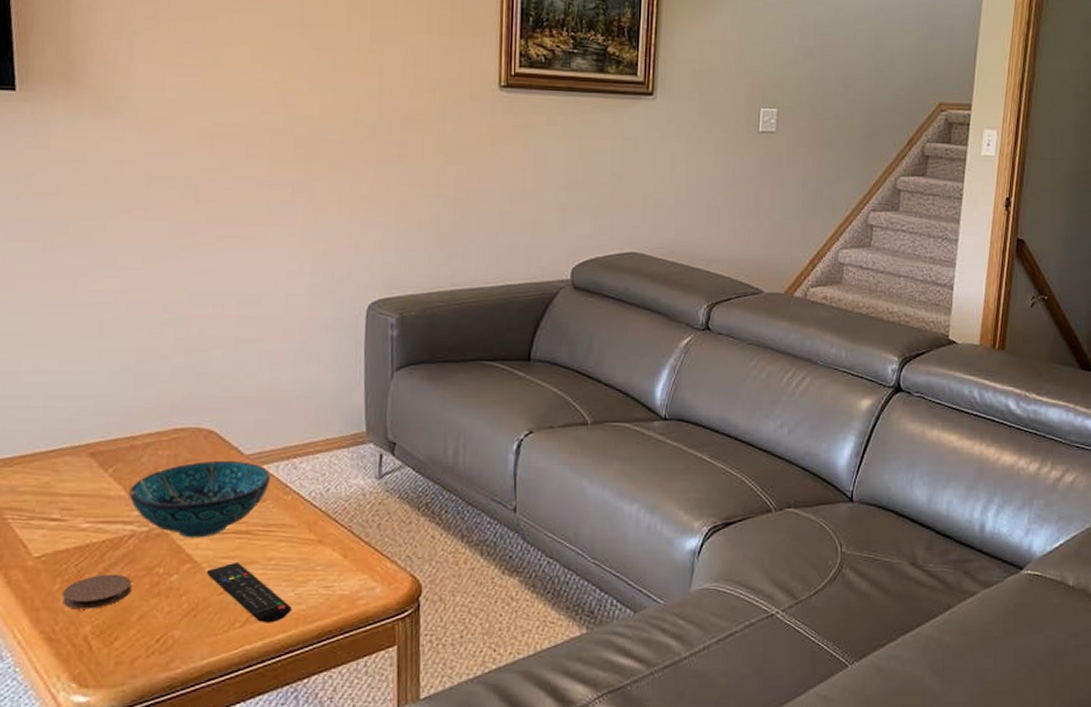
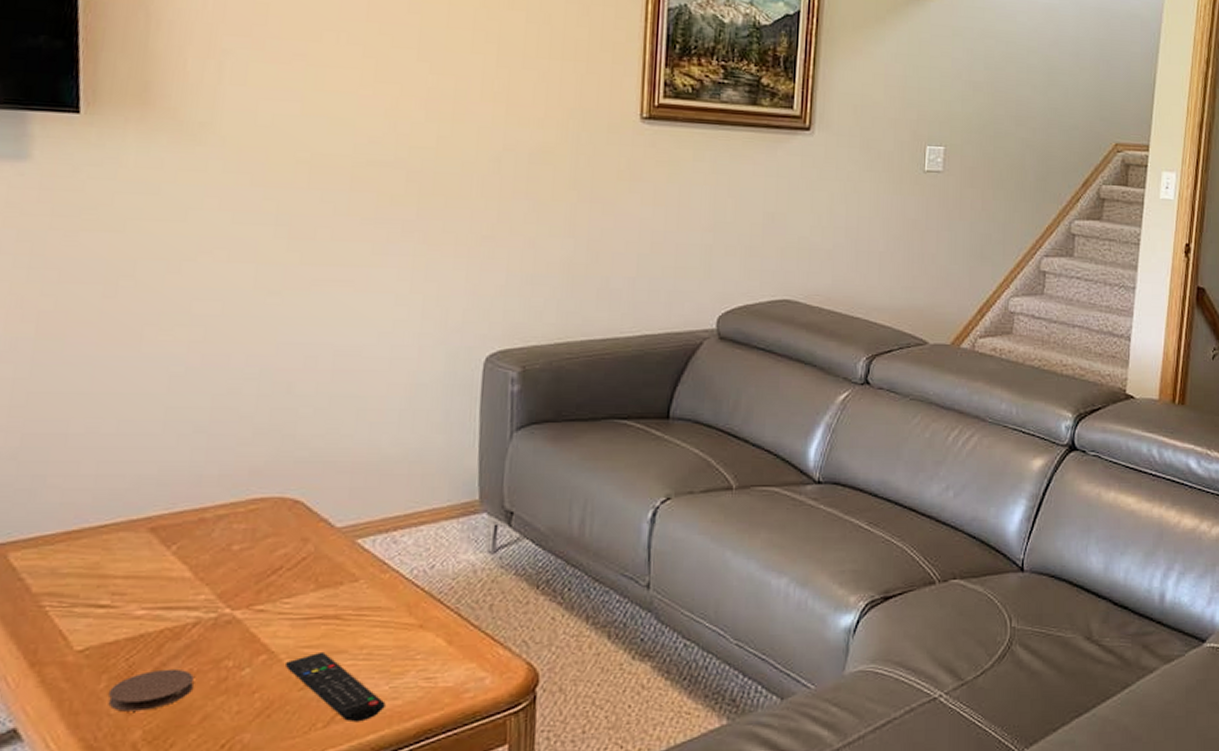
decorative bowl: present [129,460,270,538] -> none [195,534,365,625]

